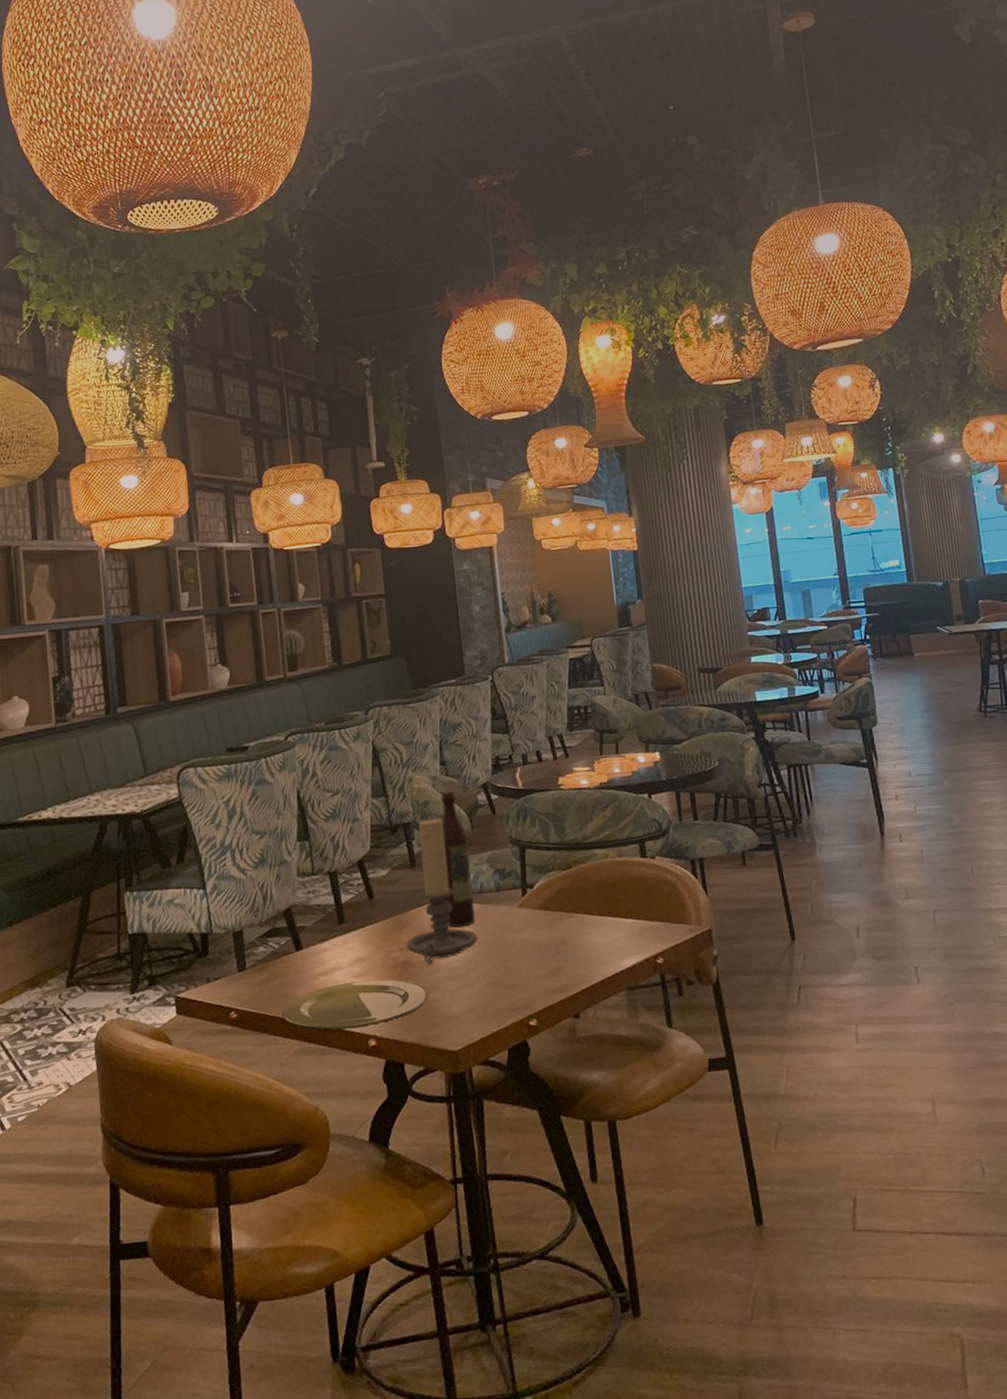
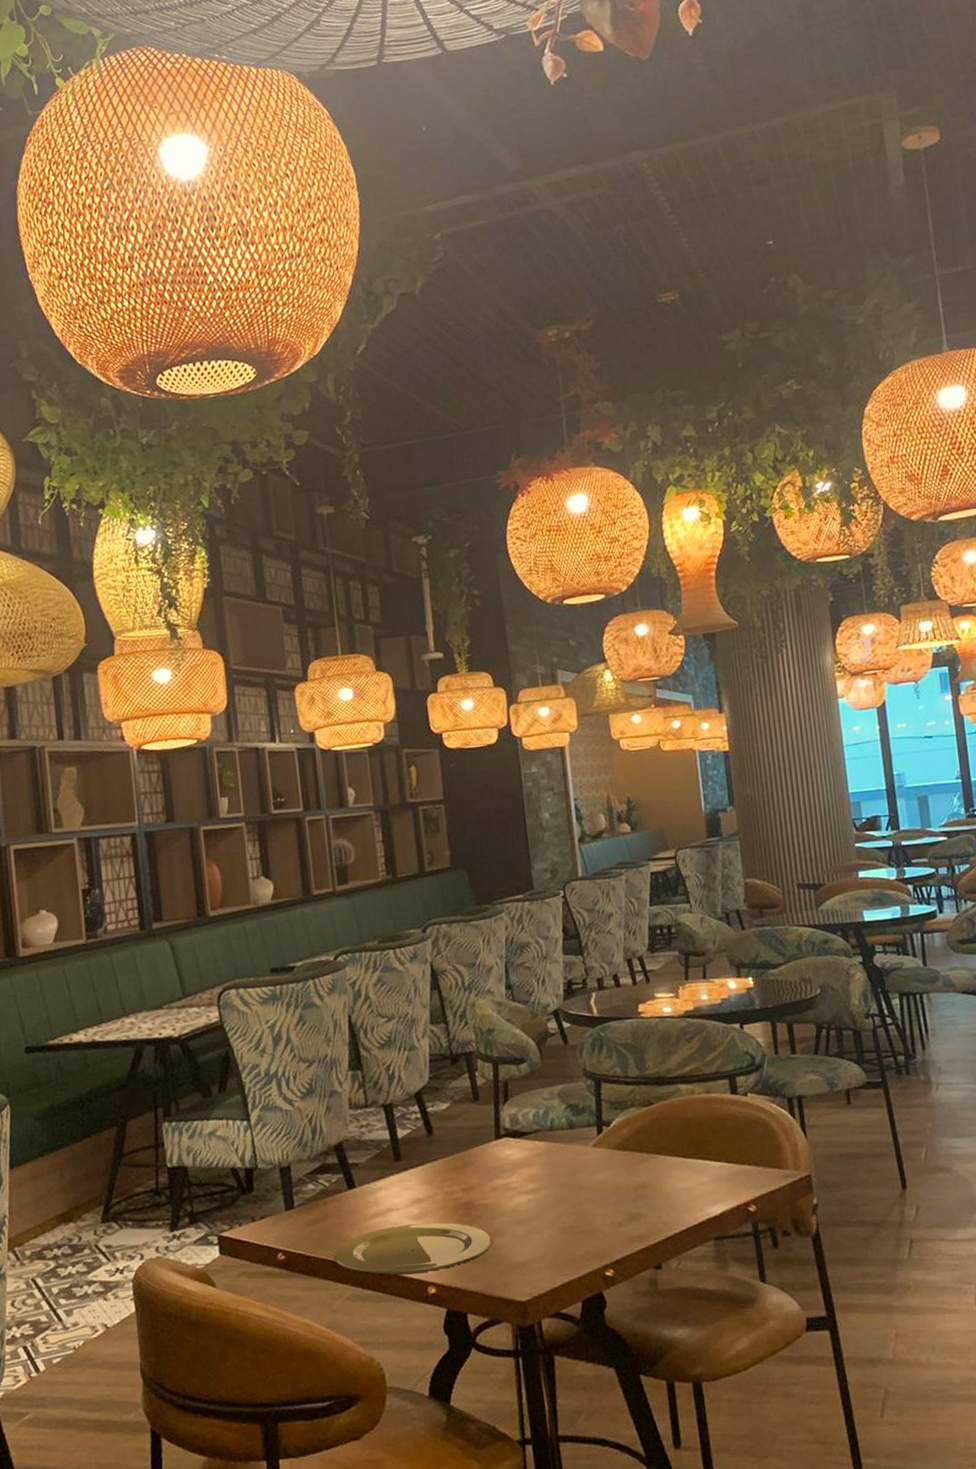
candle holder: present [406,818,478,964] -> none [469,1047,548,1206]
wine bottle: present [440,790,476,927] -> none [506,1016,546,1167]

